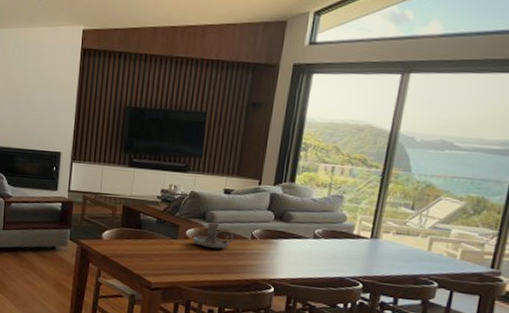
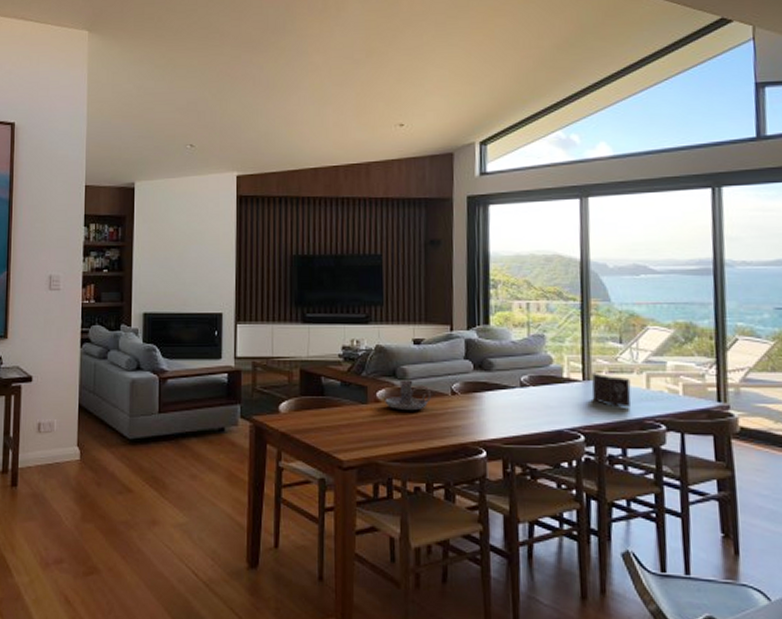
book: none [376,232,414,265] -> present [591,373,632,408]

